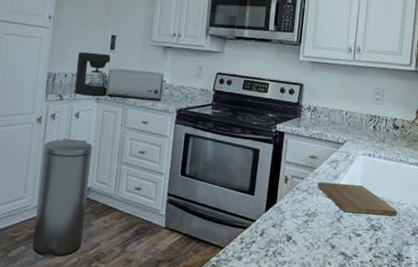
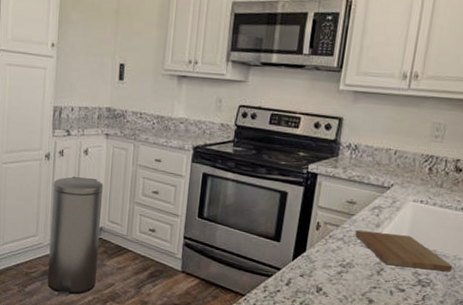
coffee maker: present [74,52,111,97] -> none [81,83,120,132]
toaster: present [106,68,167,102] -> none [116,100,182,138]

